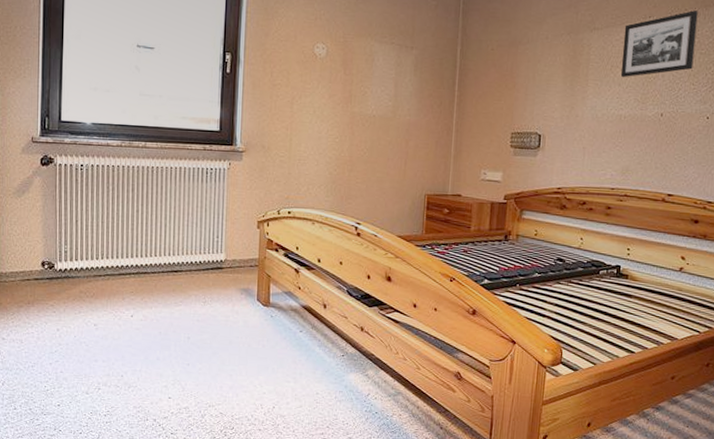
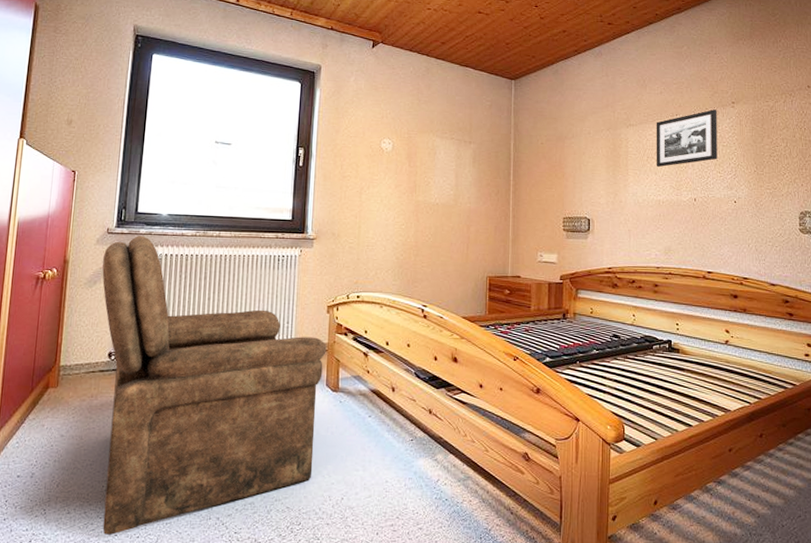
armchair: none [30,145,257,430] -> present [102,236,327,535]

